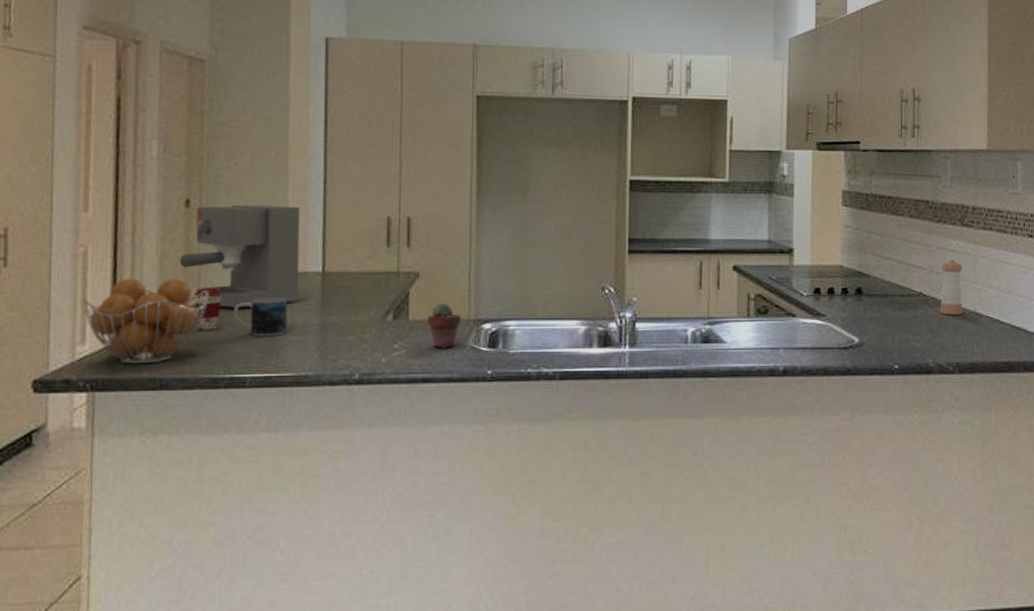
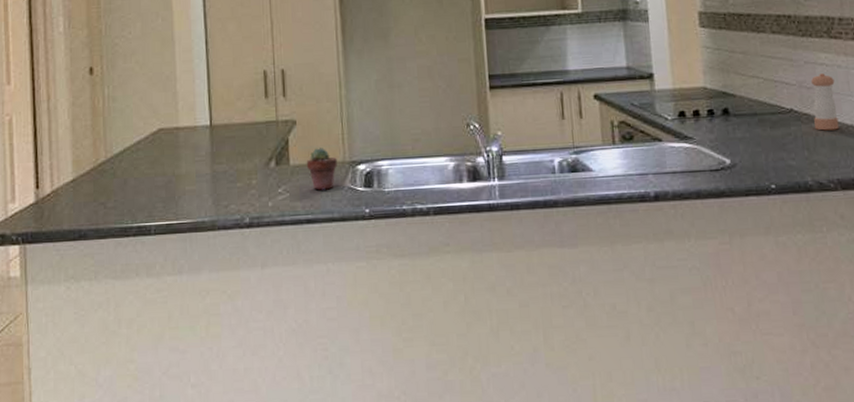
fruit basket: present [82,278,209,364] -> none [11,140,115,218]
coffee maker: present [179,204,301,310] -> none [88,67,191,164]
coffee cup: present [194,288,223,330] -> none [102,145,126,184]
mug: present [233,297,288,337] -> none [136,150,183,188]

